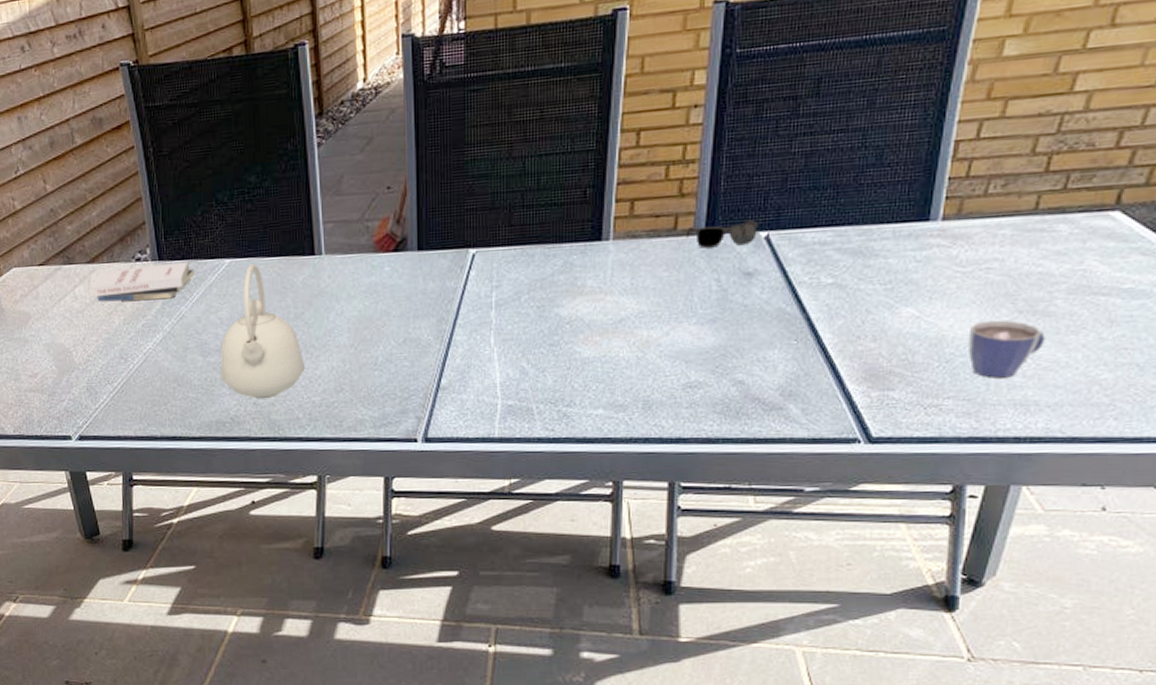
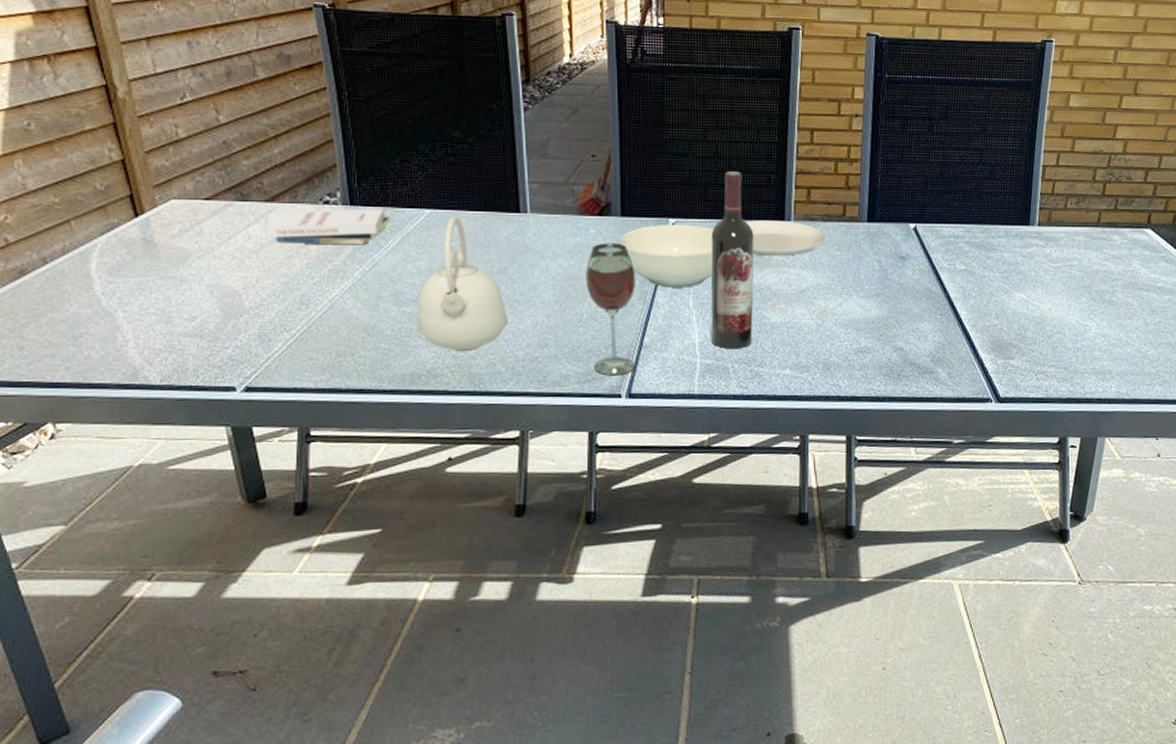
wineglass: none [381,279,433,419] -> present [586,243,636,375]
bowl: none [416,253,518,325] -> present [620,224,713,288]
wine bottle: none [514,189,565,388] -> present [710,171,754,348]
plate: none [555,240,652,283] -> present [746,220,827,256]
sunglasses: present [685,219,759,248] -> none [852,213,909,234]
cup: present [967,320,1046,378] -> none [1061,306,1112,352]

